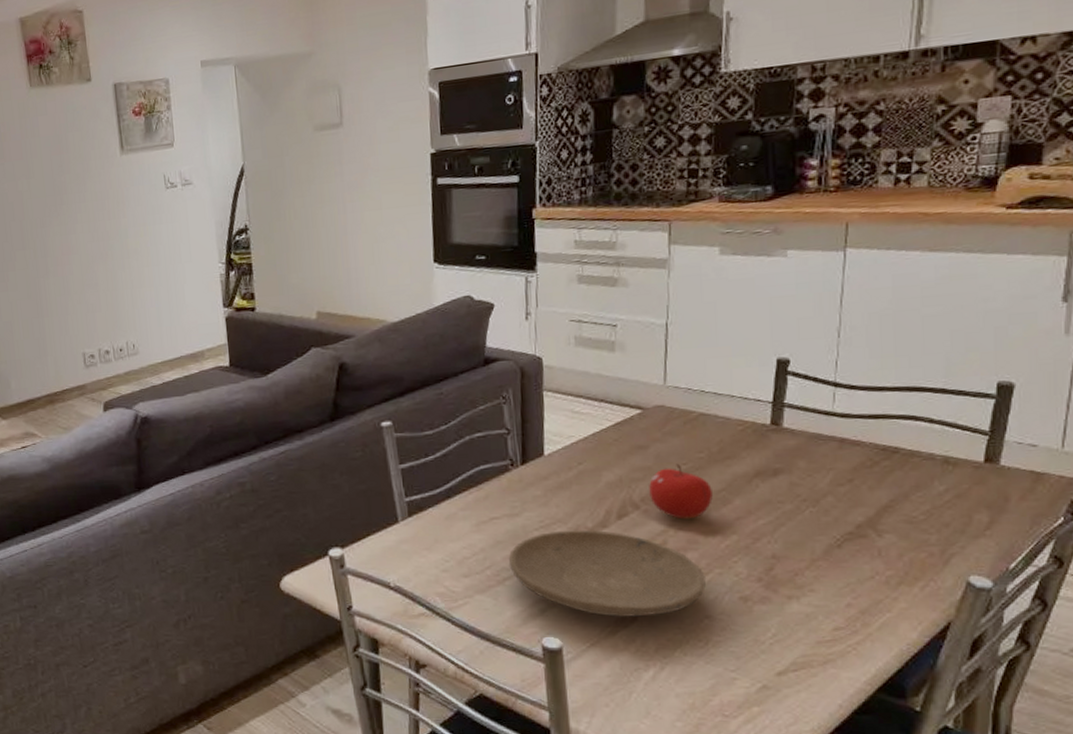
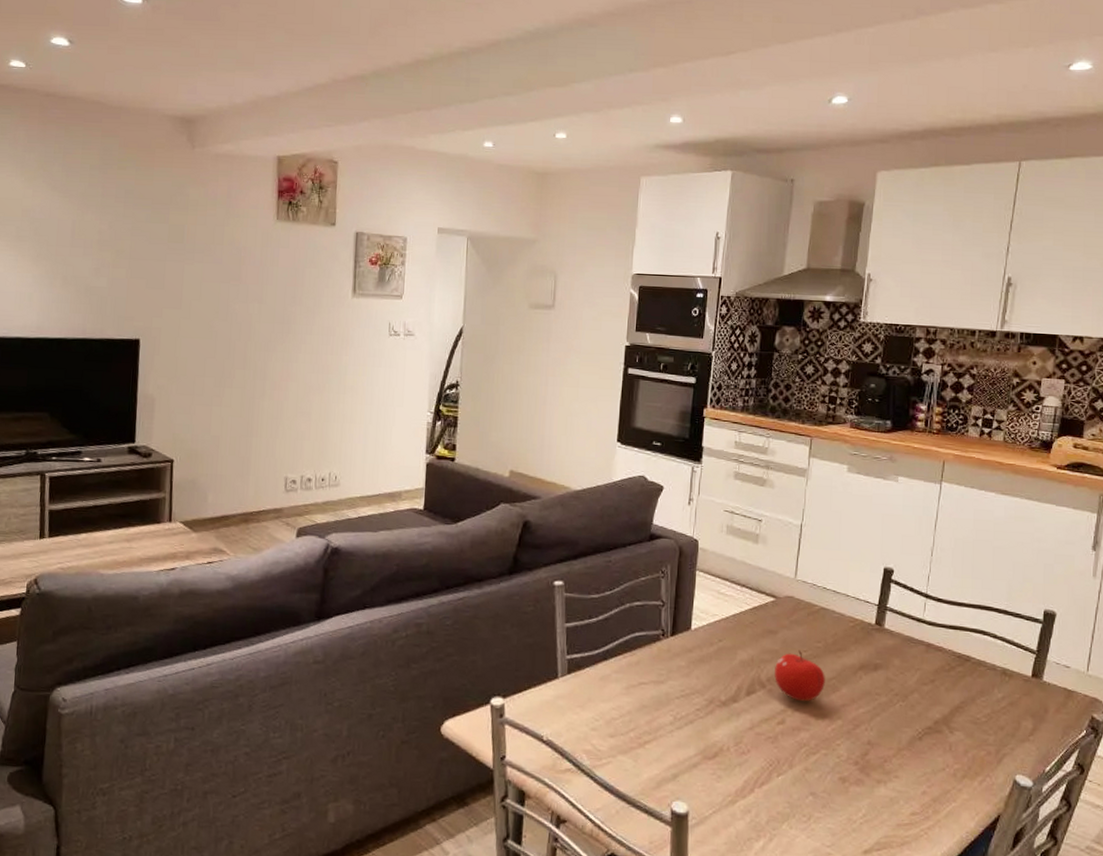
plate: present [508,529,706,617] -> none [650,701,813,789]

